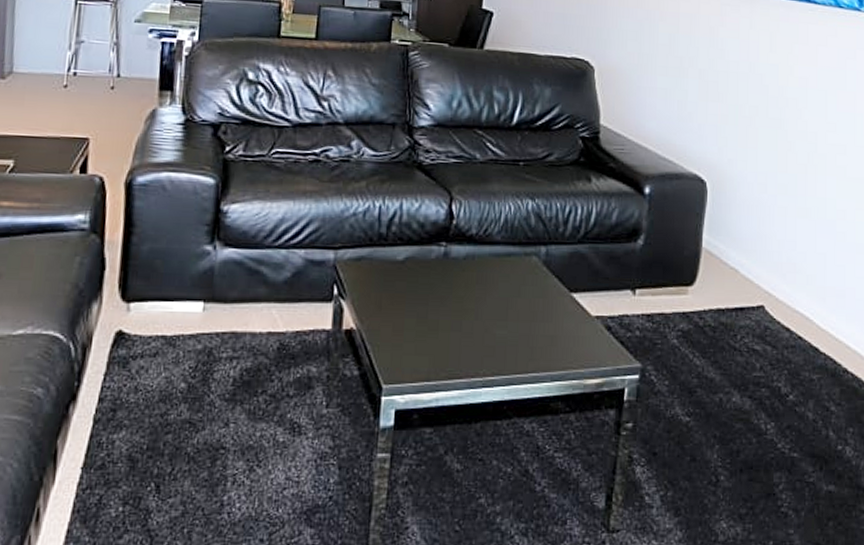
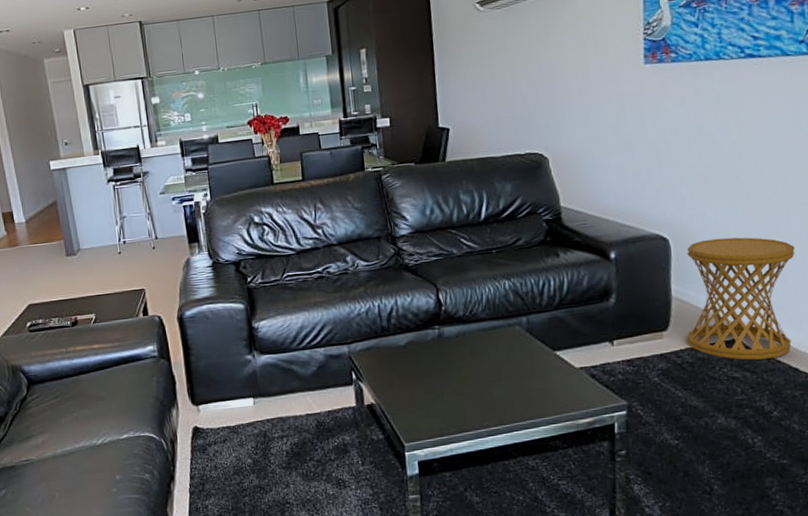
side table: none [710,189,828,333] -> present [686,237,795,361]

